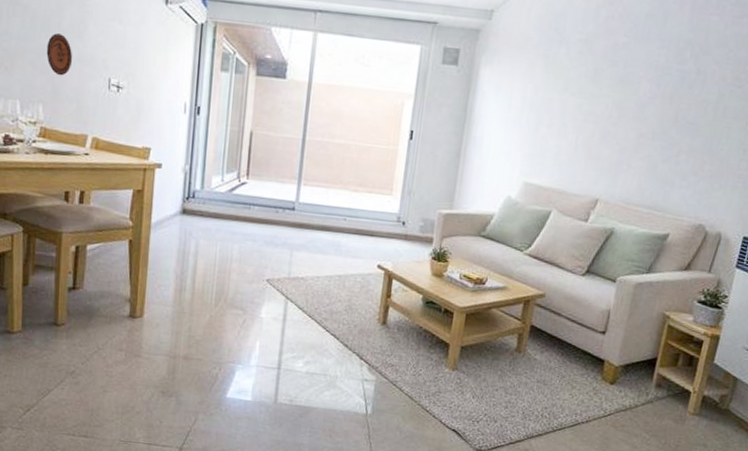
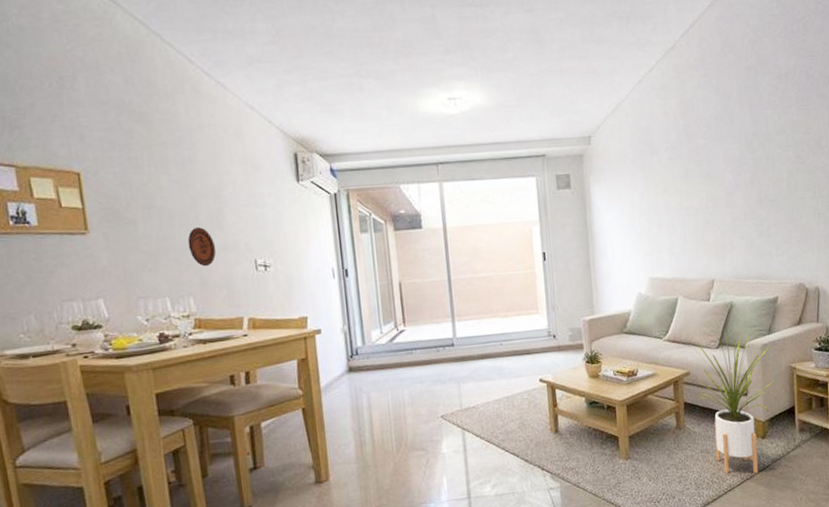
house plant: none [547,259,647,419] -> present [694,331,775,474]

